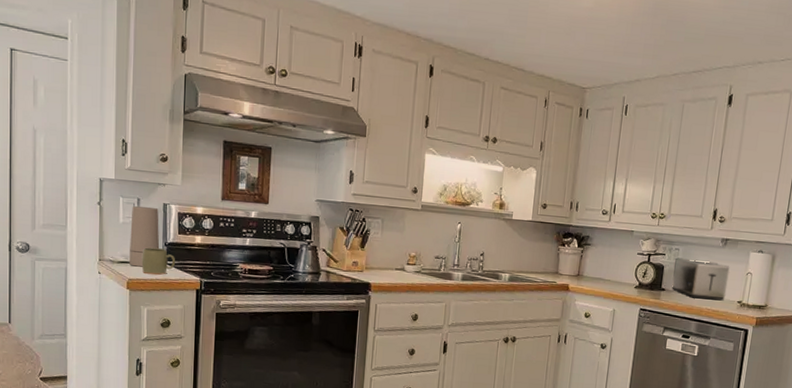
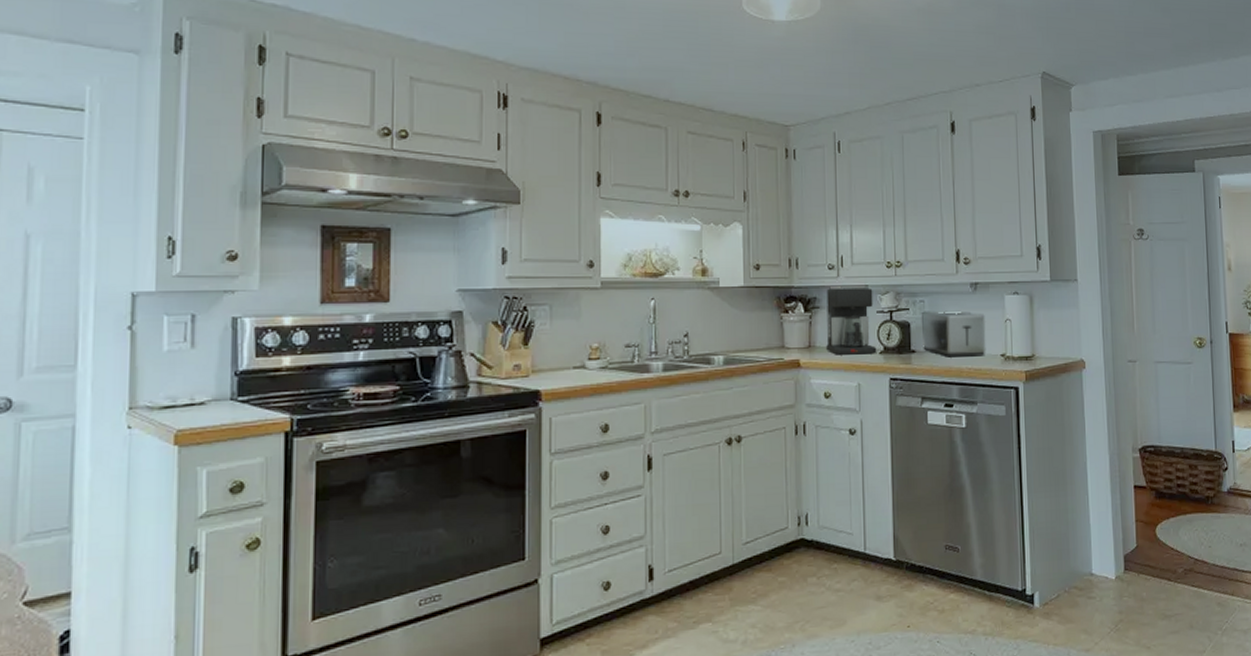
canister: present [129,206,160,267] -> none [178,324,227,411]
mug: present [141,247,176,275] -> none [198,380,253,419]
coffee maker: none [591,230,637,288] -> present [826,288,877,355]

